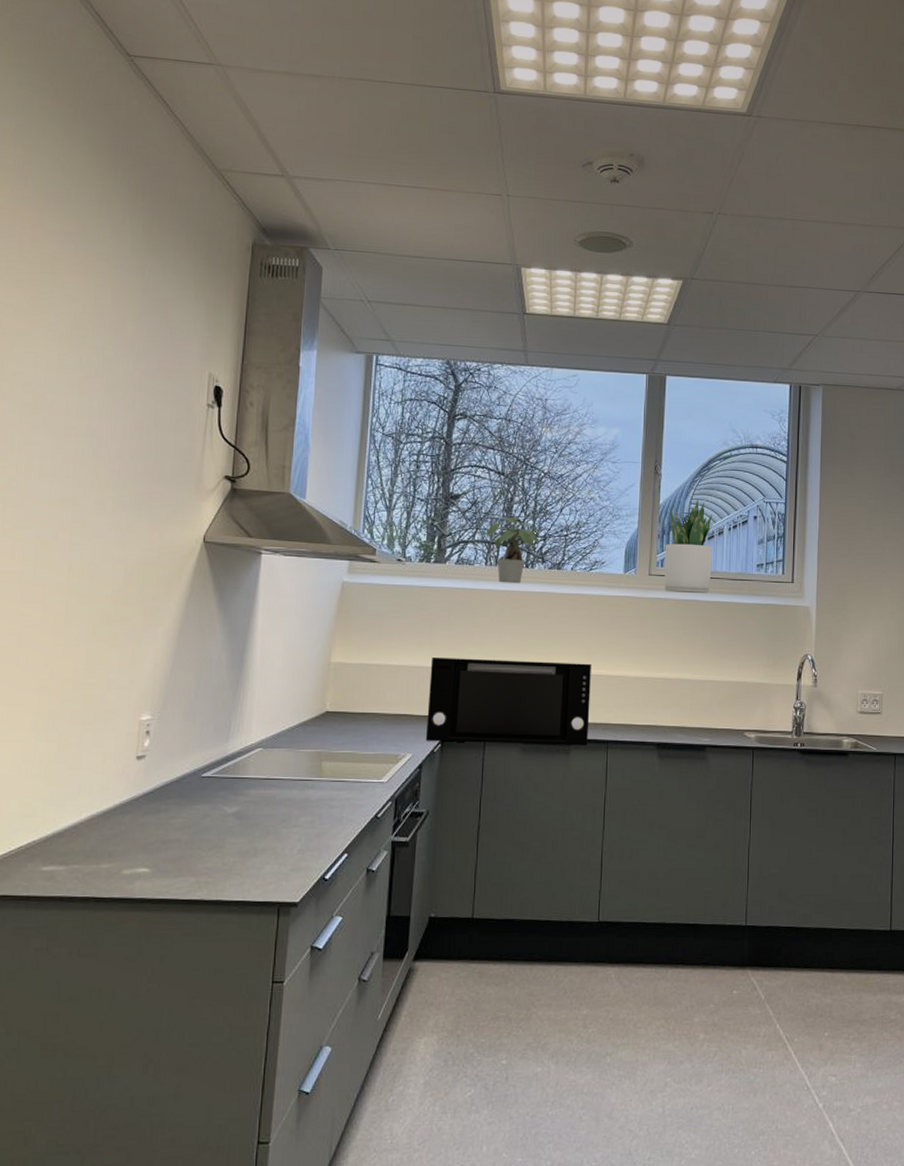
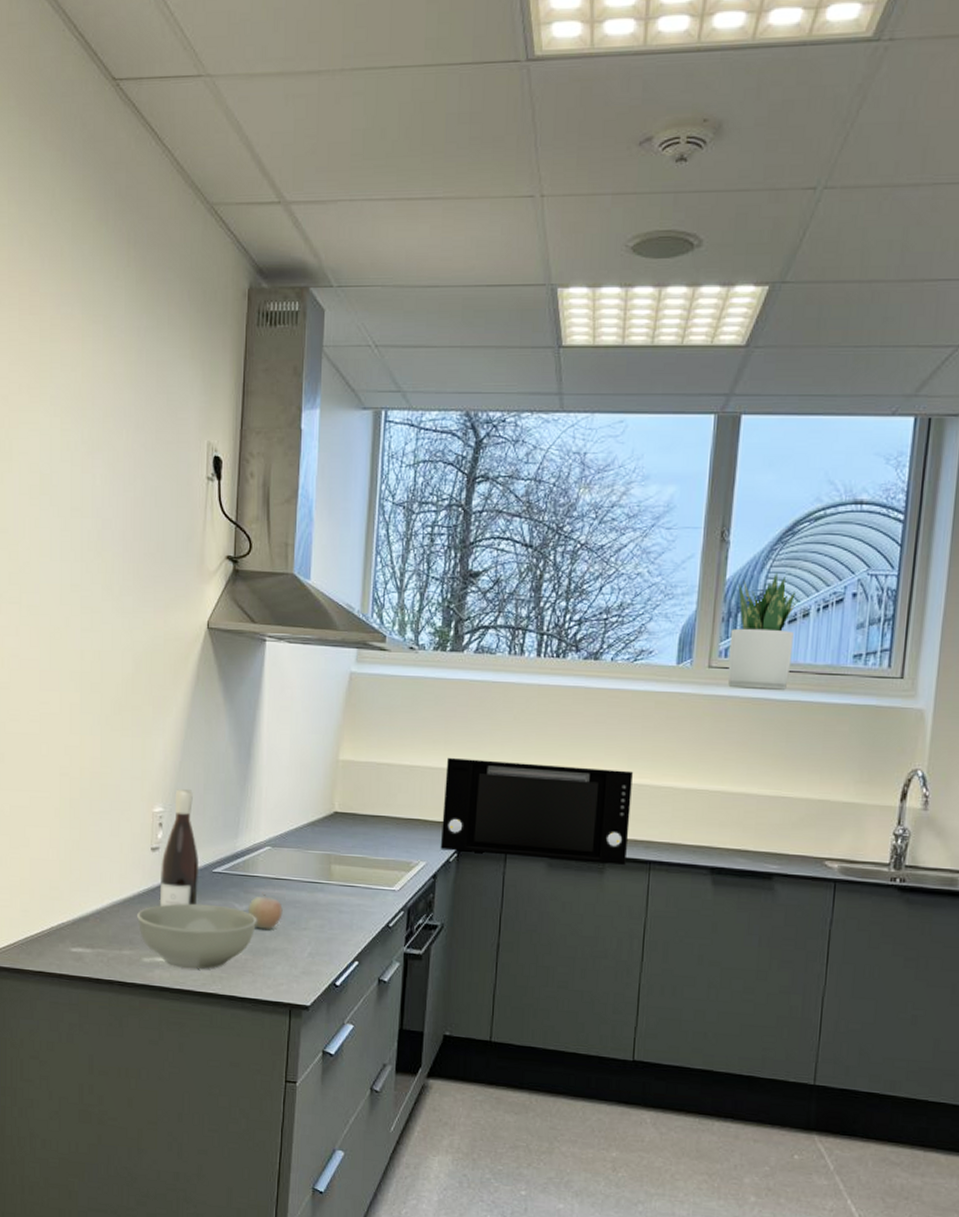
bowl: none [118,809,247,876] -> present [137,903,257,969]
bottle: none [141,696,188,815] -> present [158,789,200,907]
fruit: none [237,793,273,831] -> present [247,892,283,930]
potted plant: present [487,517,540,584] -> none [511,598,574,676]

